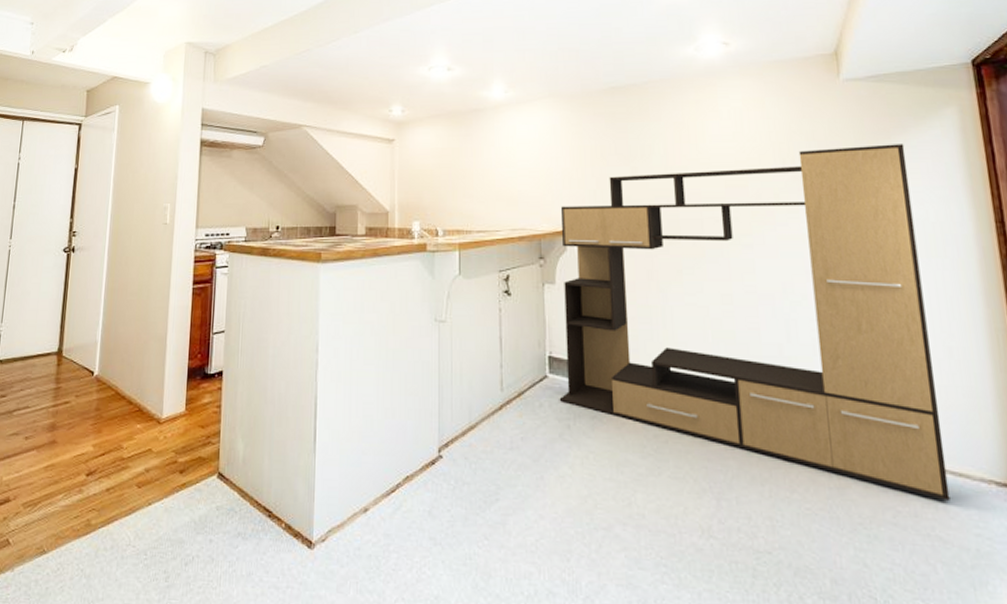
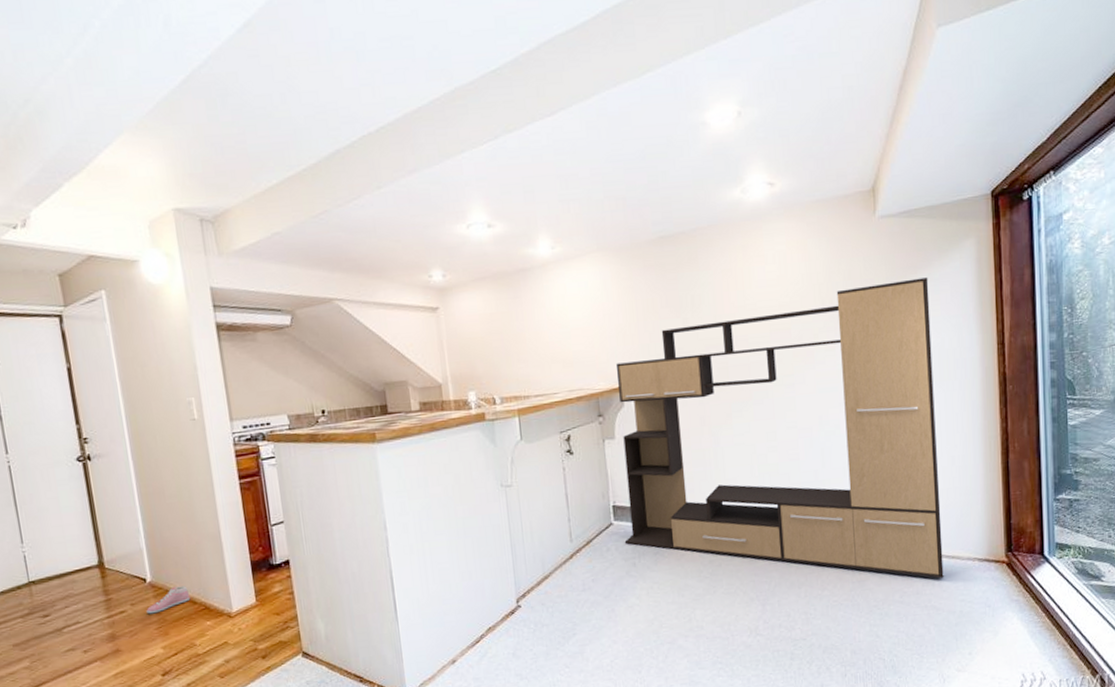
sneaker: none [87,384,128,409] -> present [146,586,191,614]

